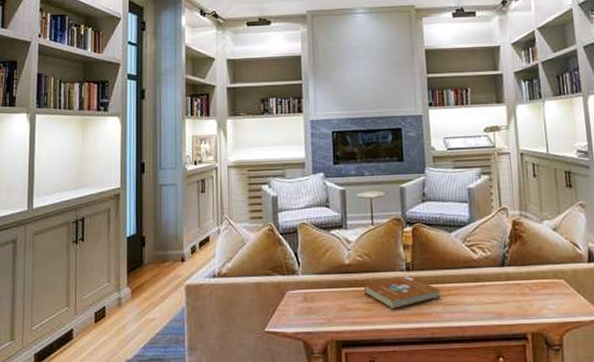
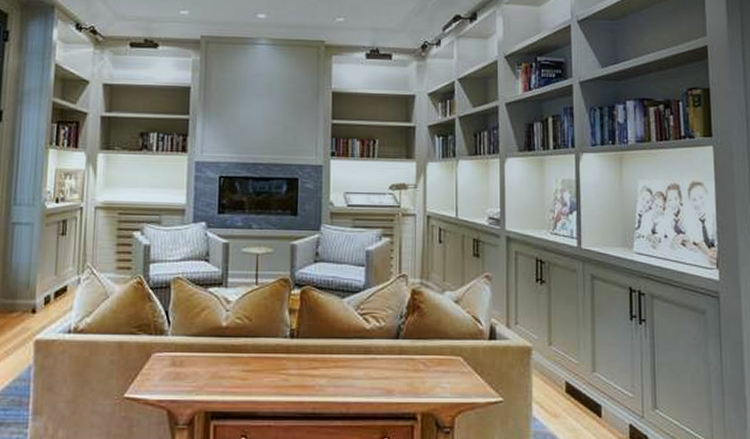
book: present [363,275,441,309] -> none [240,342,326,380]

